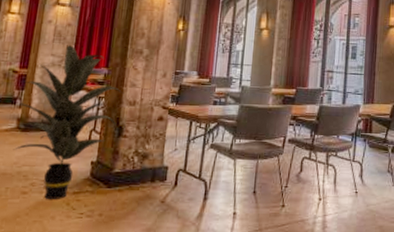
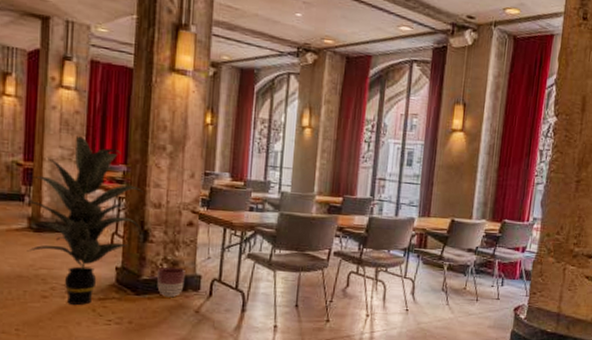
planter: none [127,159,154,189] -> present [157,266,185,298]

